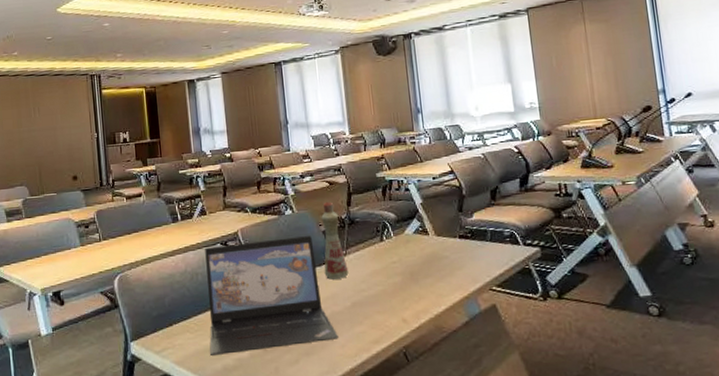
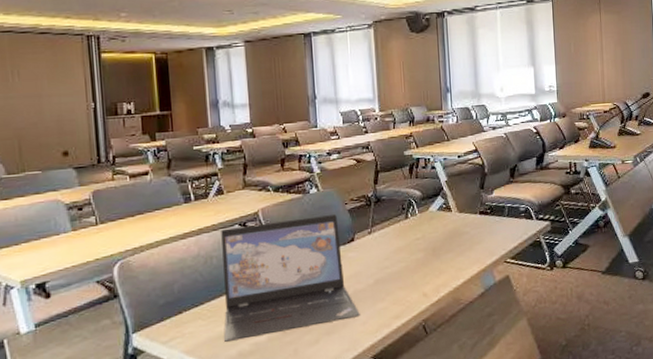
bottle: present [321,202,349,280] -> none [347,180,373,258]

